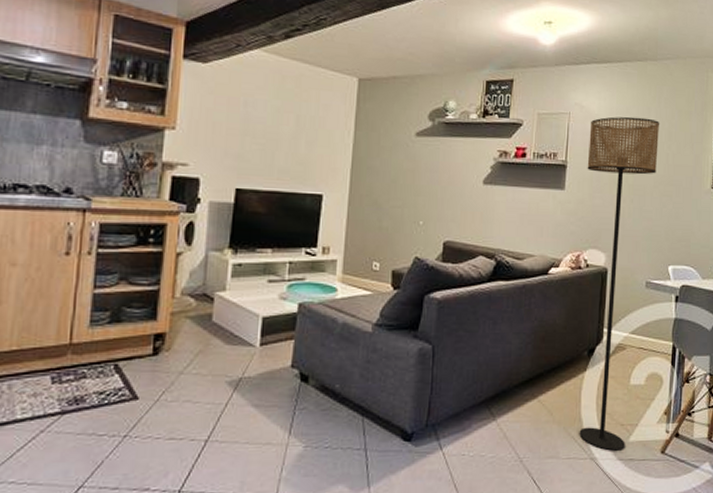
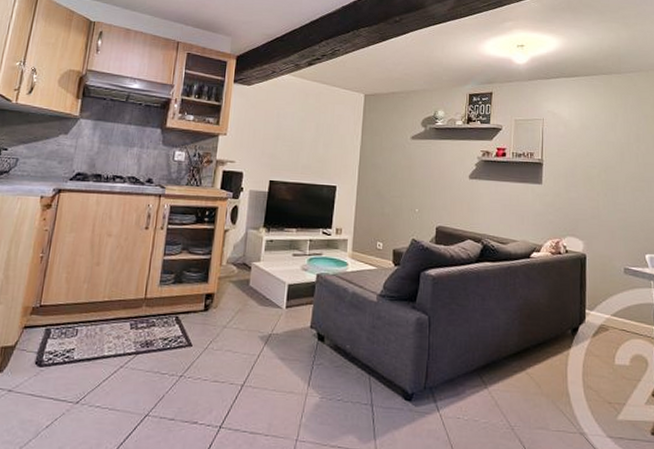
floor lamp: present [579,116,660,451] -> none [561,121,628,428]

